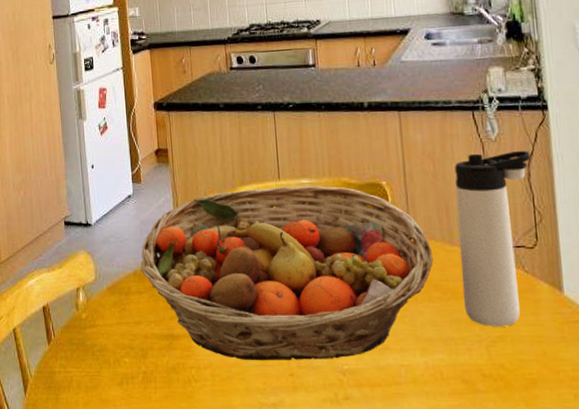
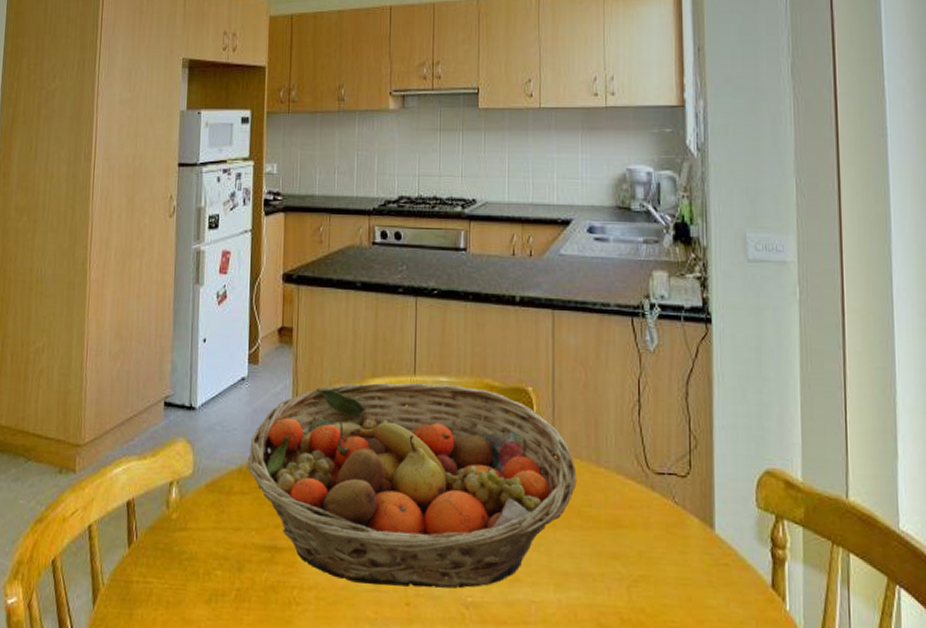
thermos bottle: present [455,150,531,327] -> none [606,364,690,565]

